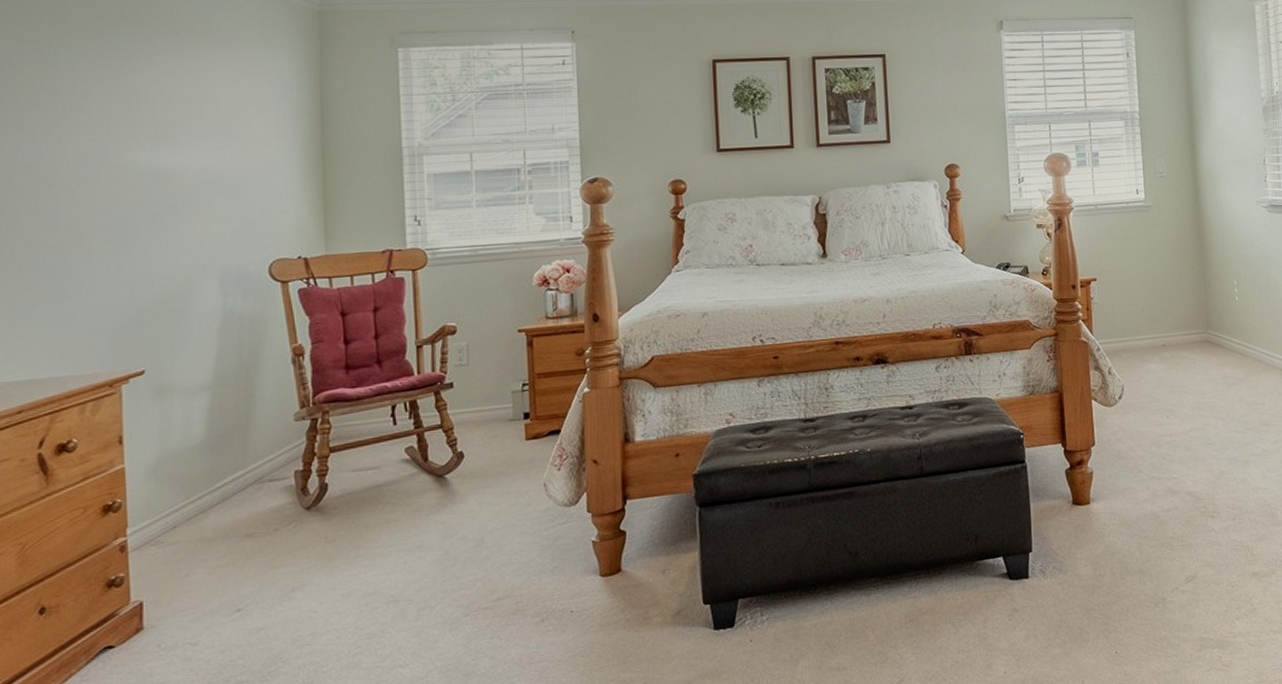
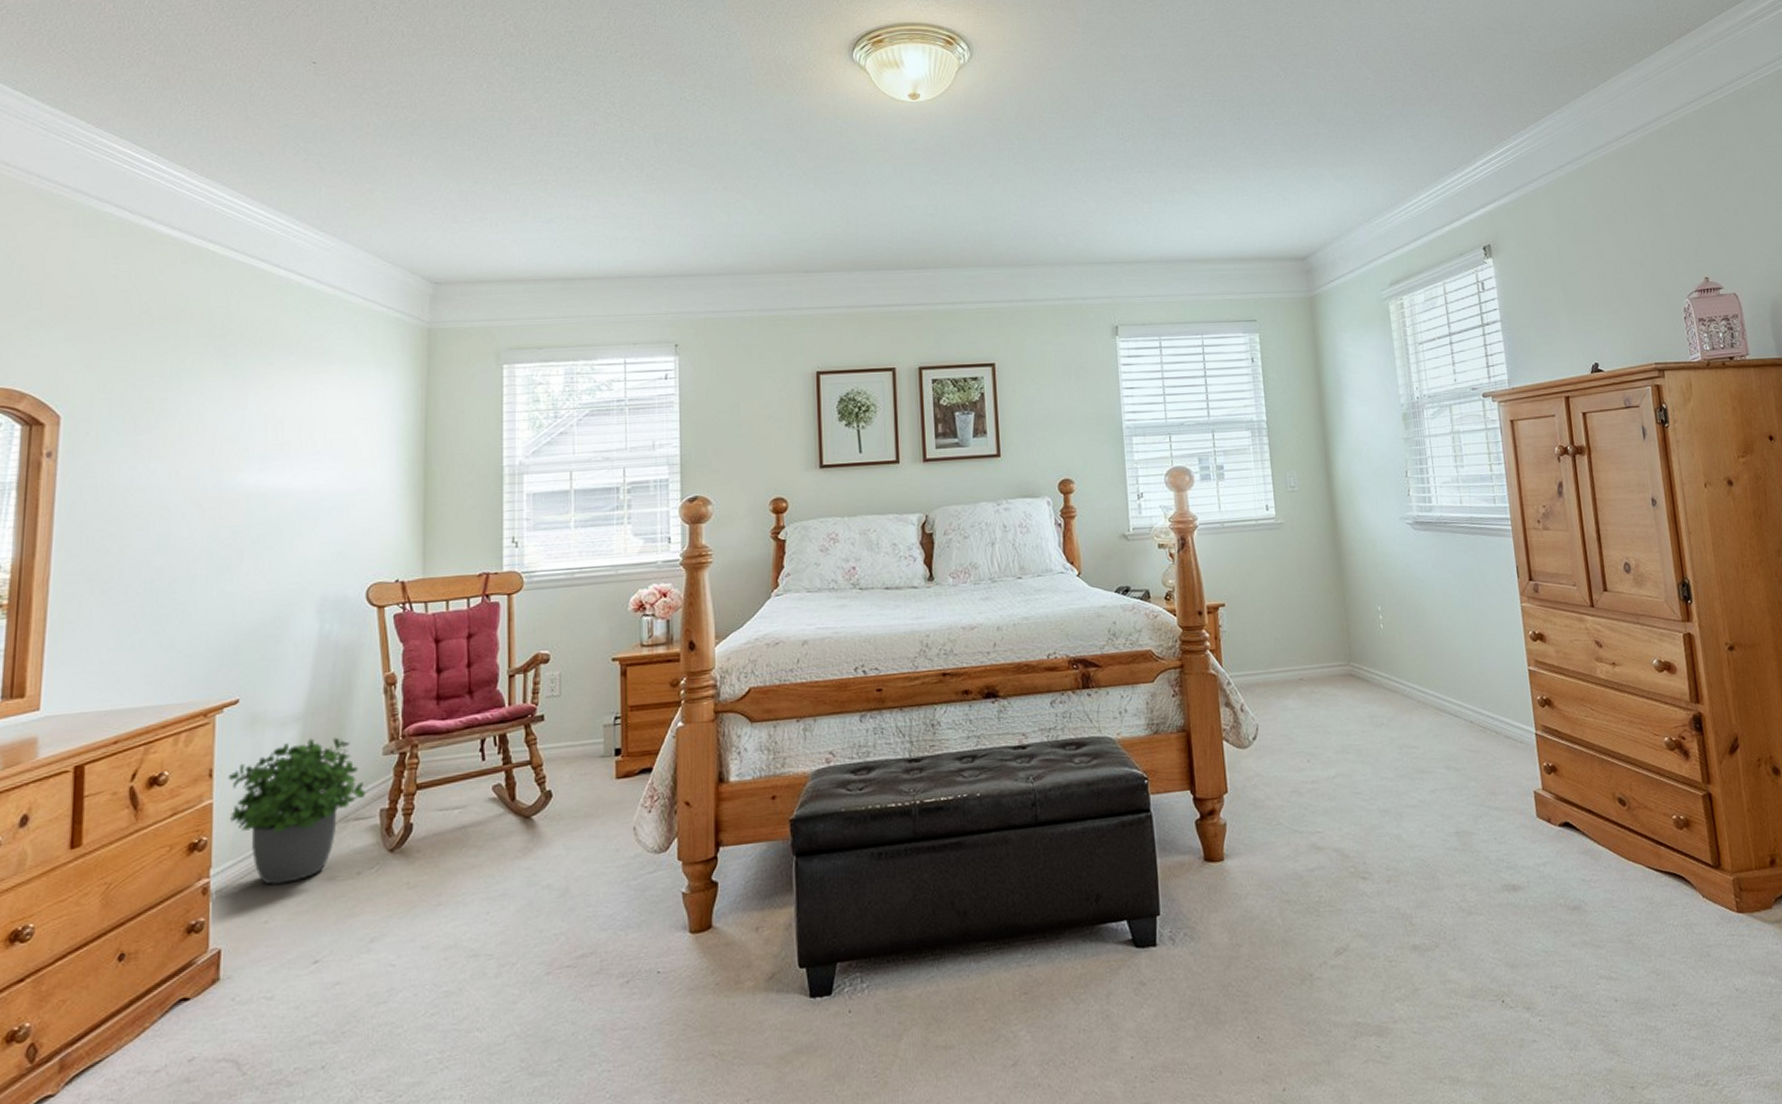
potted plant: none [139,405,280,543] -> present [229,737,366,886]

